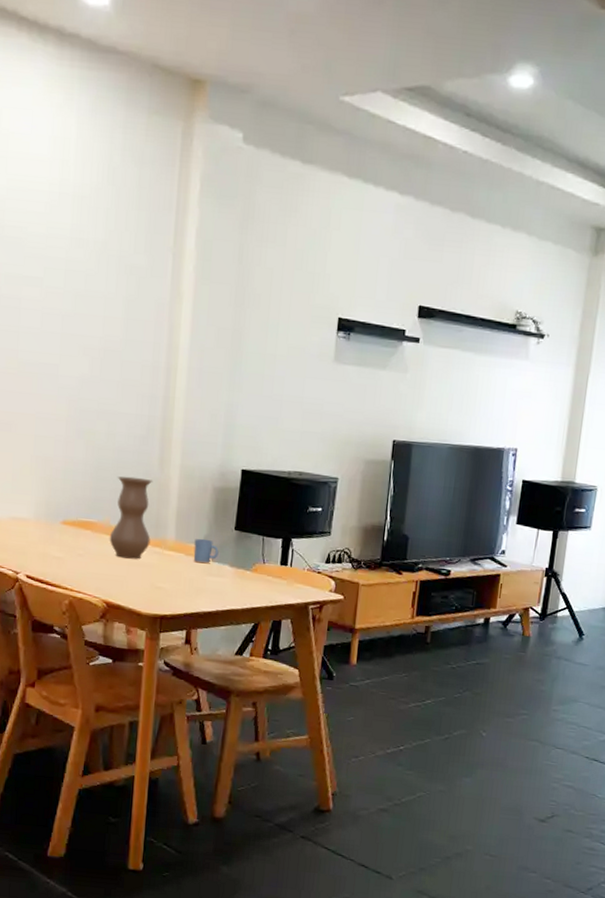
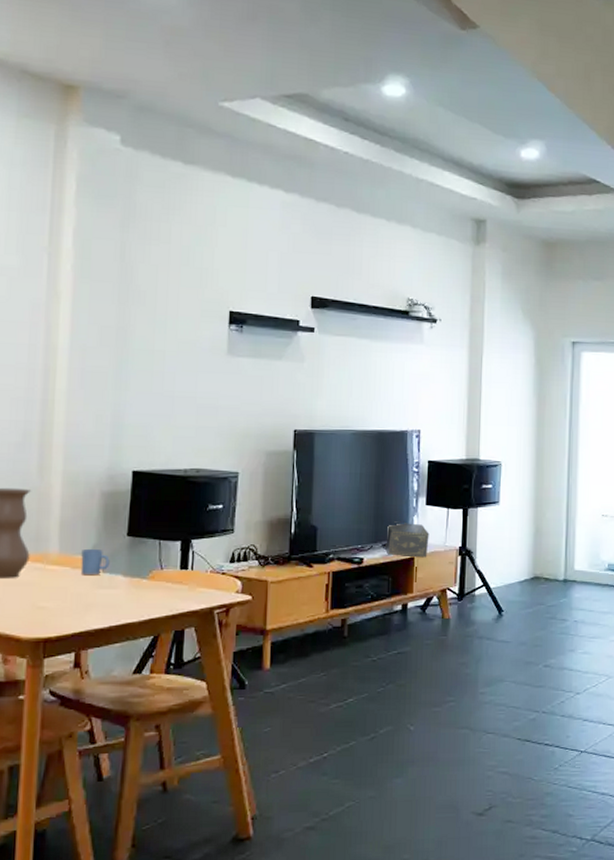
decorative box: none [471,540,518,576] -> present [383,523,429,558]

